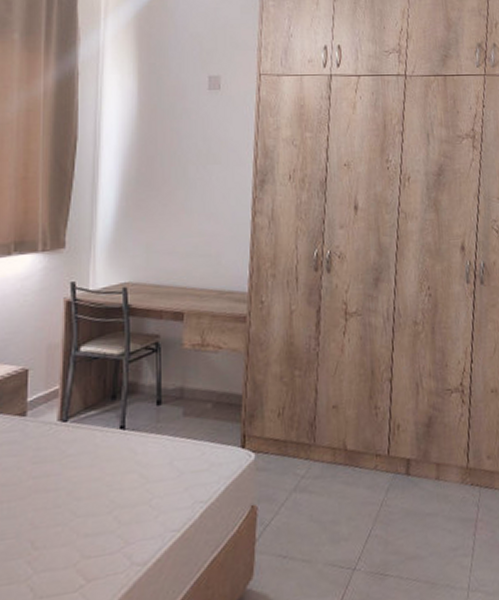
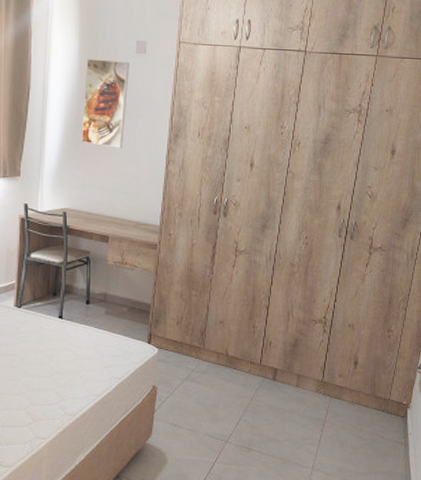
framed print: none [143,99,201,202] -> present [81,59,129,148]

